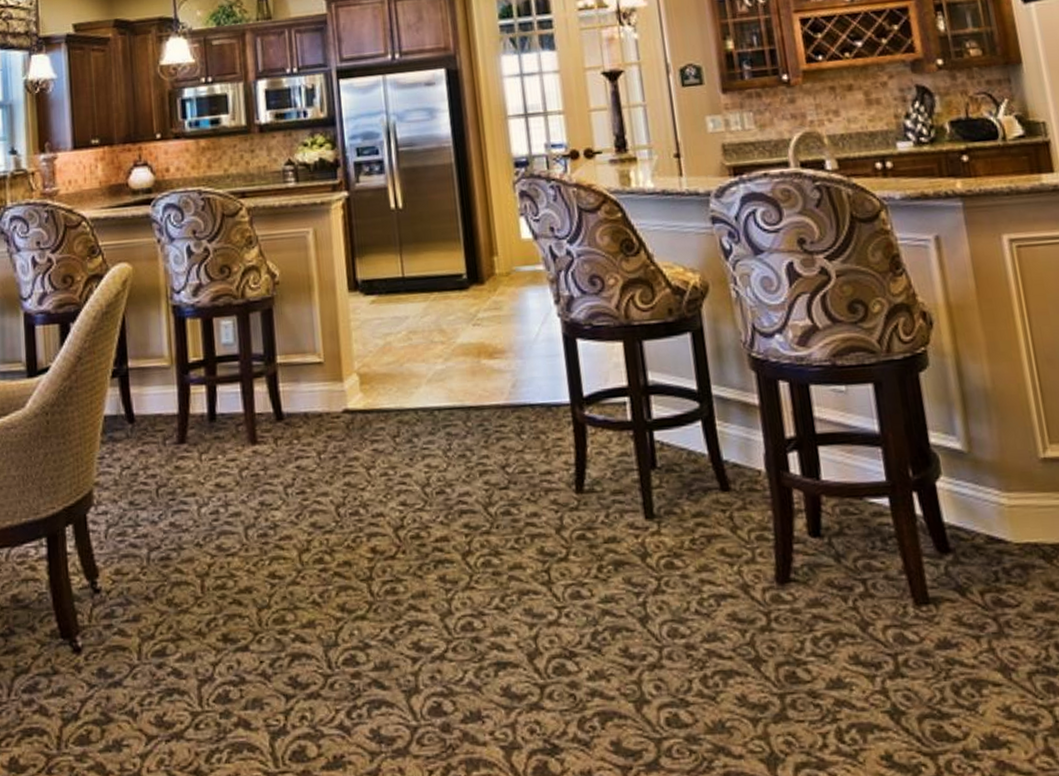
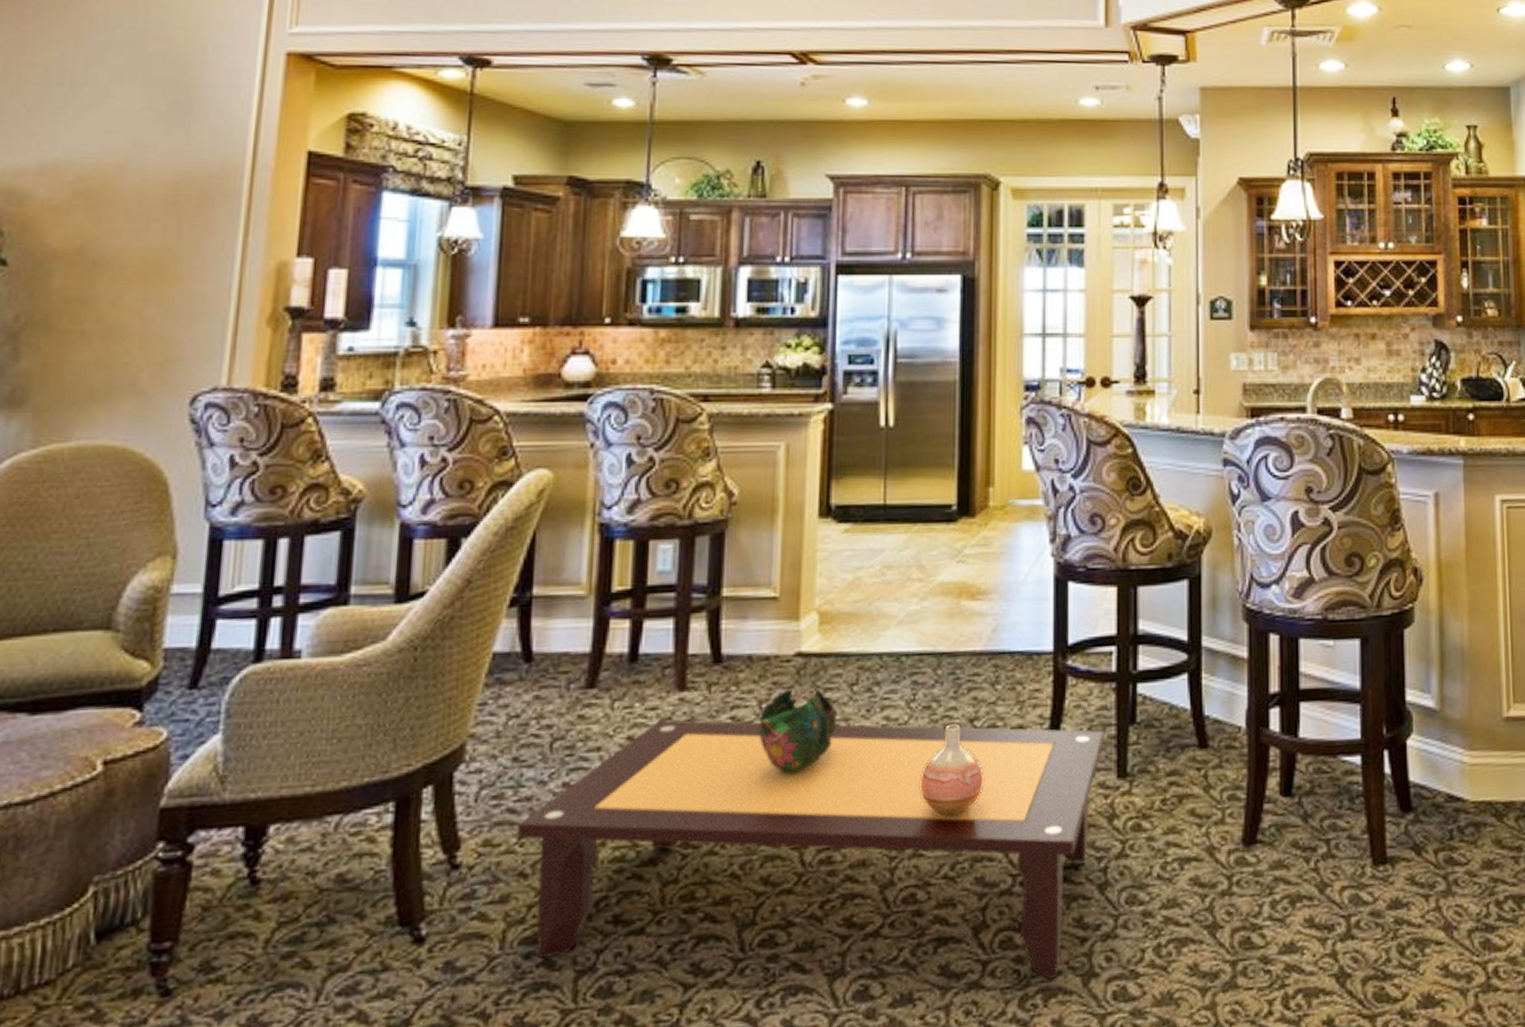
coffee table: none [139,469,629,705] -> present [517,720,1104,980]
decorative bowl: none [320,441,386,515] -> present [759,689,837,773]
vase: none [464,470,522,554] -> present [920,724,983,817]

